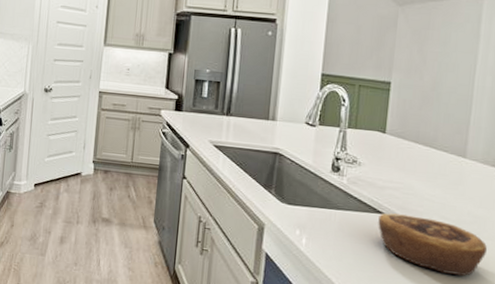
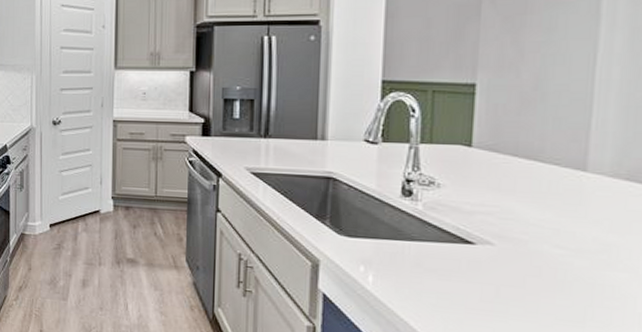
pastry: present [378,213,488,277] -> none [467,243,624,318]

